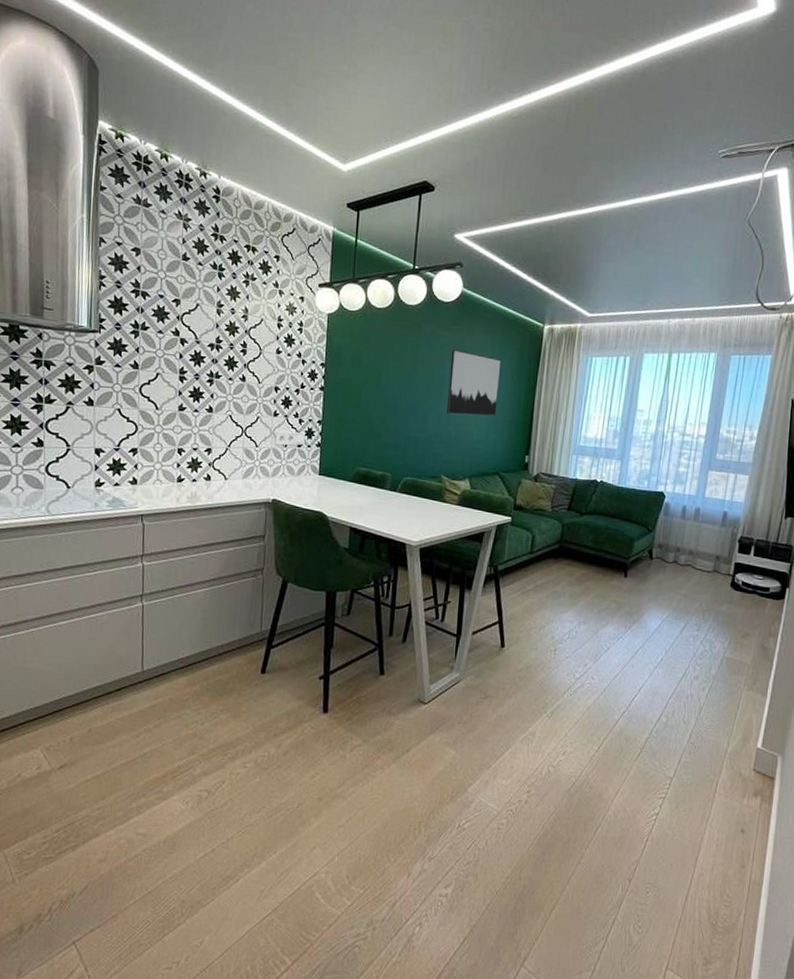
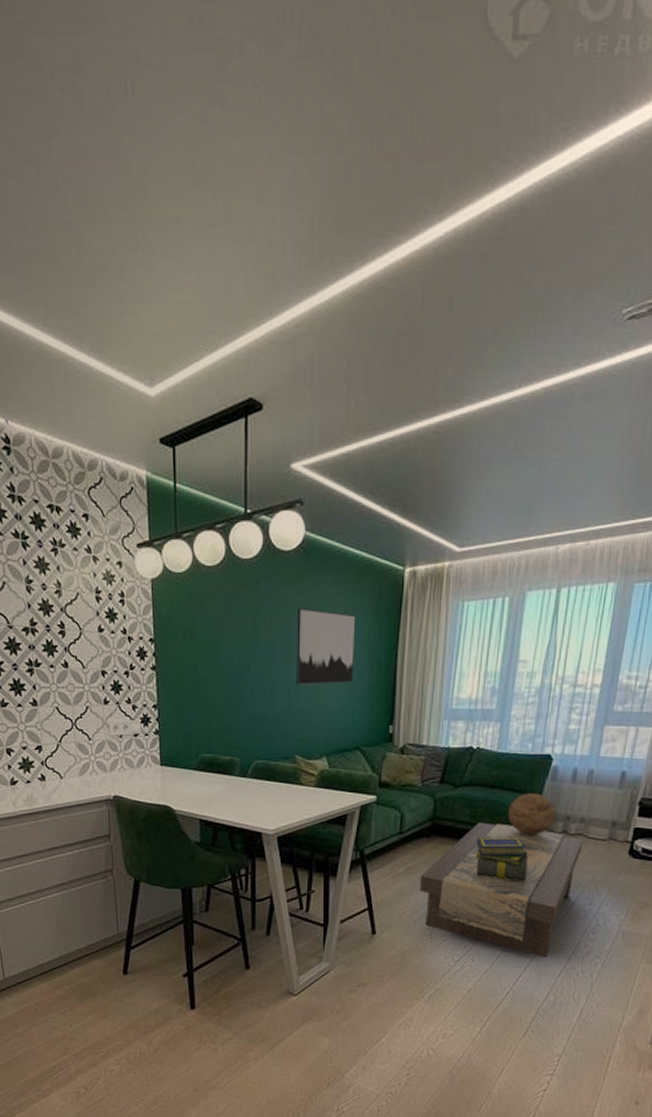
coffee table: none [545,548,691,679] -> present [419,822,583,957]
stack of books: none [596,562,643,605] -> present [474,837,528,881]
decorative sphere: none [626,525,668,563] -> present [507,793,556,835]

